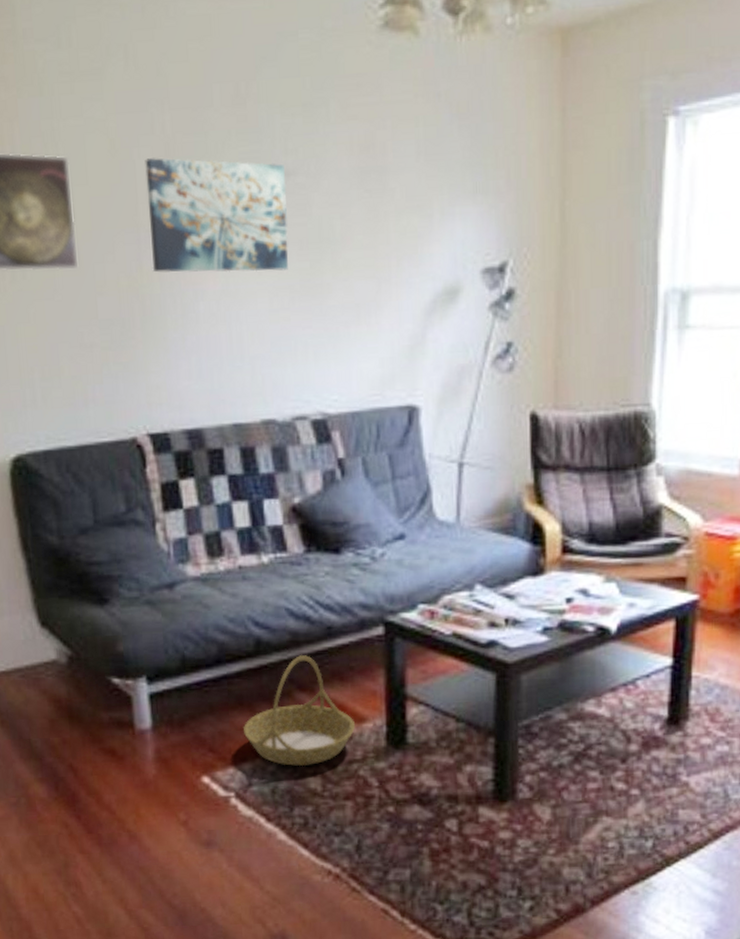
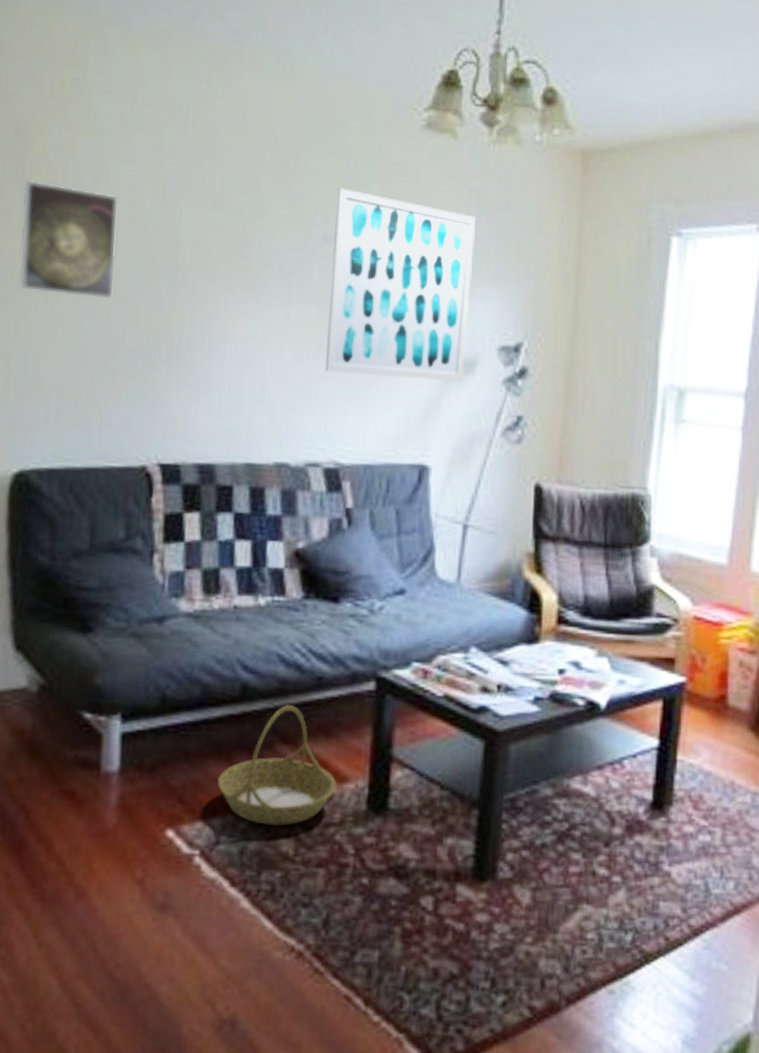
wall art: present [145,158,289,273] -> none [185,208,324,325]
wall art: none [295,113,447,319] -> present [326,188,476,381]

